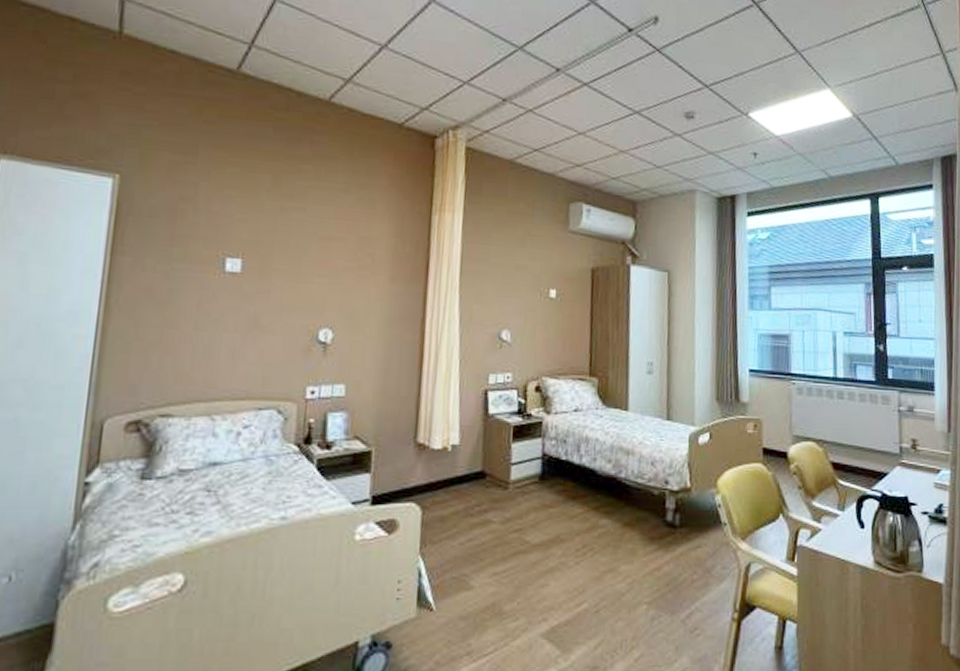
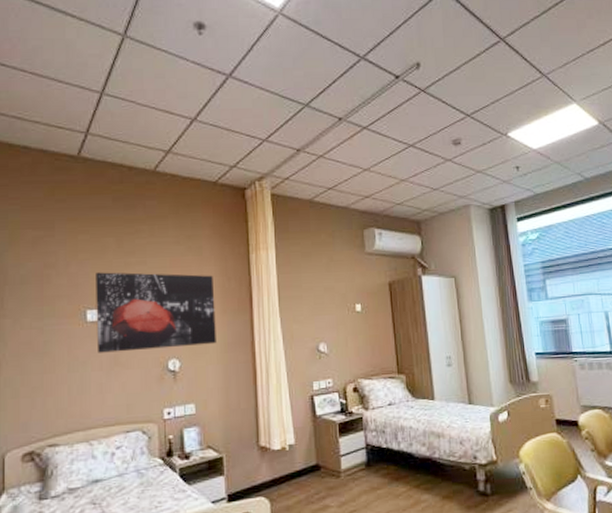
wall art: none [234,214,385,317] -> present [96,272,216,353]

